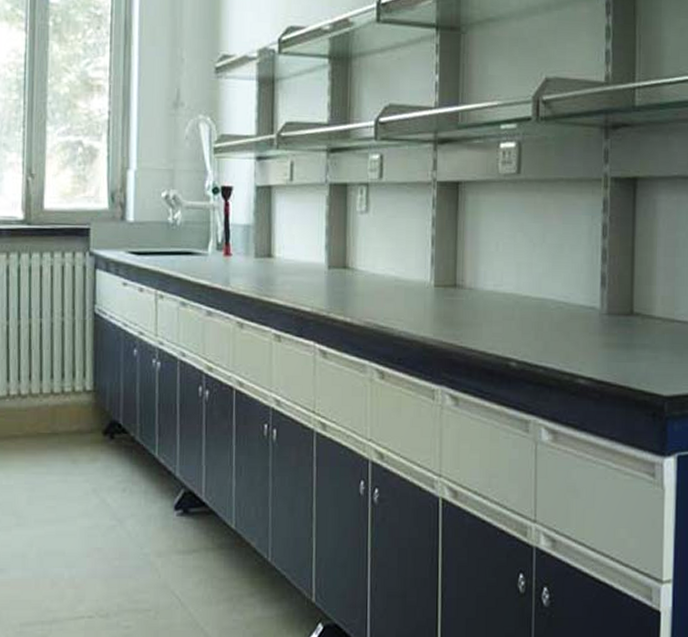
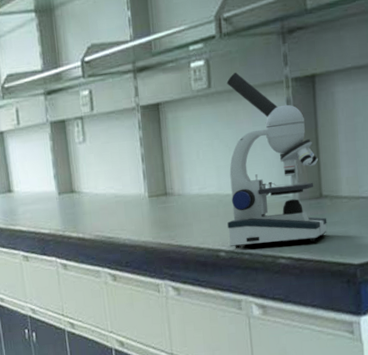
microscope: none [523,162,636,364] -> present [226,73,327,249]

